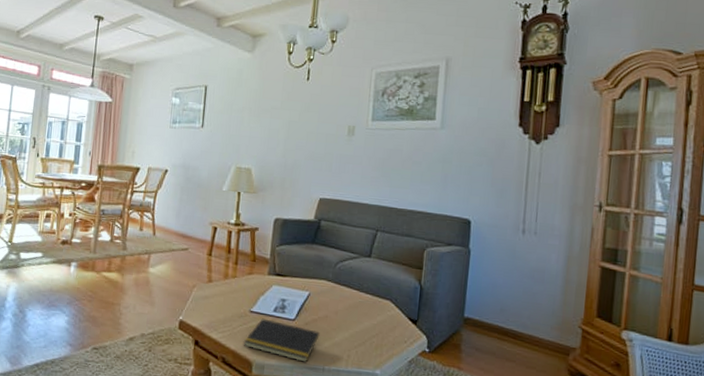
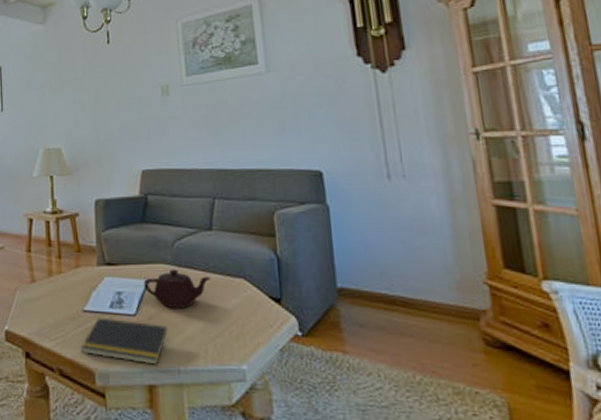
teapot: none [305,285,363,319] -> present [143,269,211,308]

